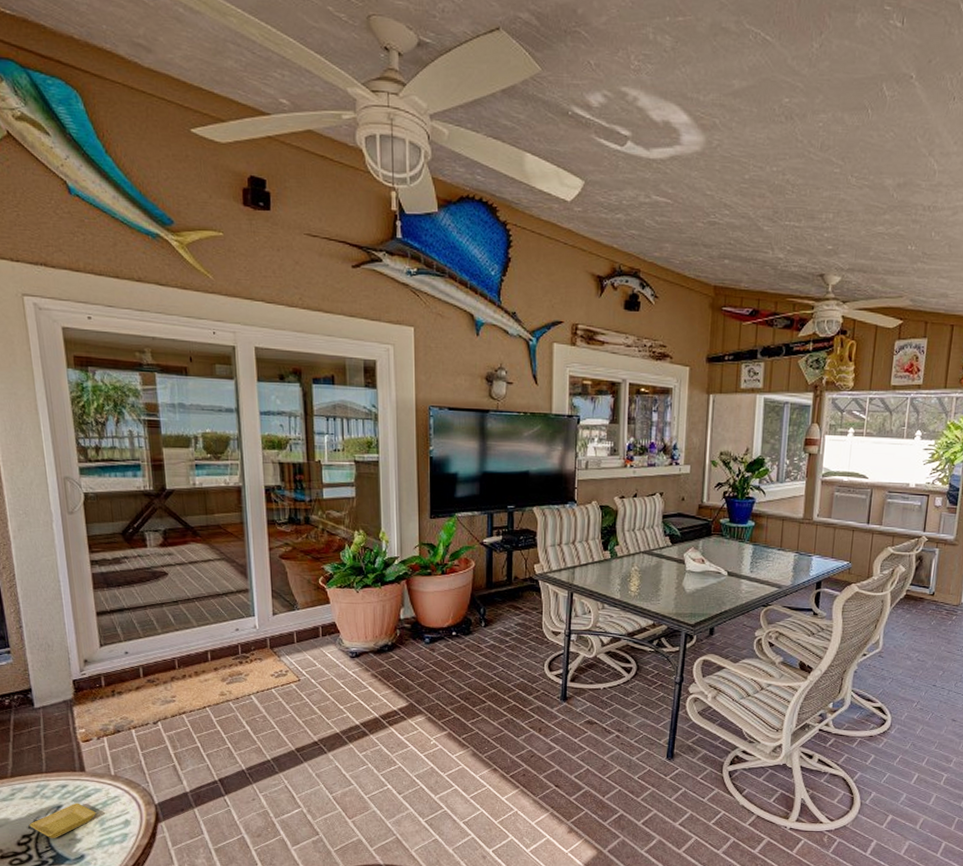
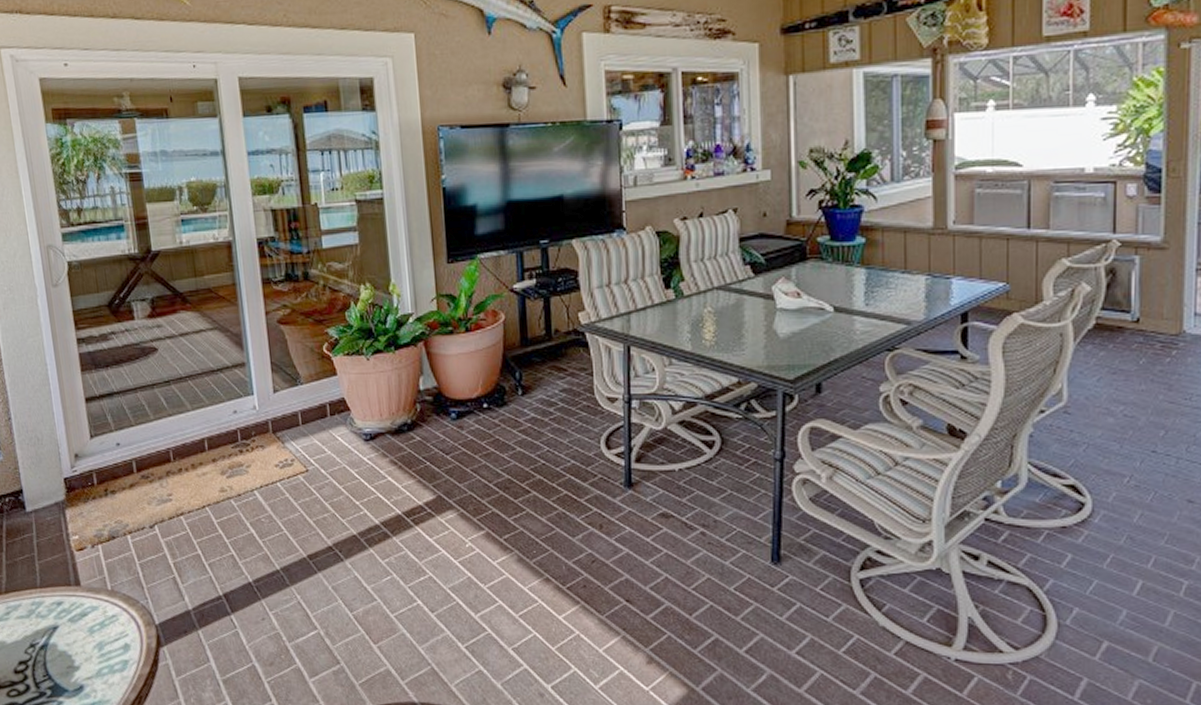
saucer: present [29,803,96,839] -> none [25,623,94,666]

